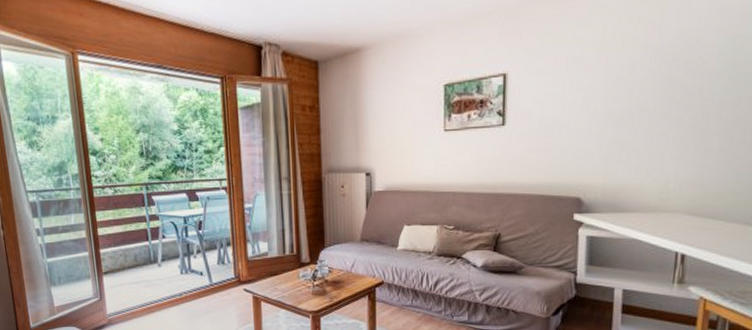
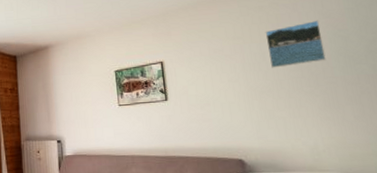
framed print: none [638,20,713,86] -> present [265,20,326,68]

